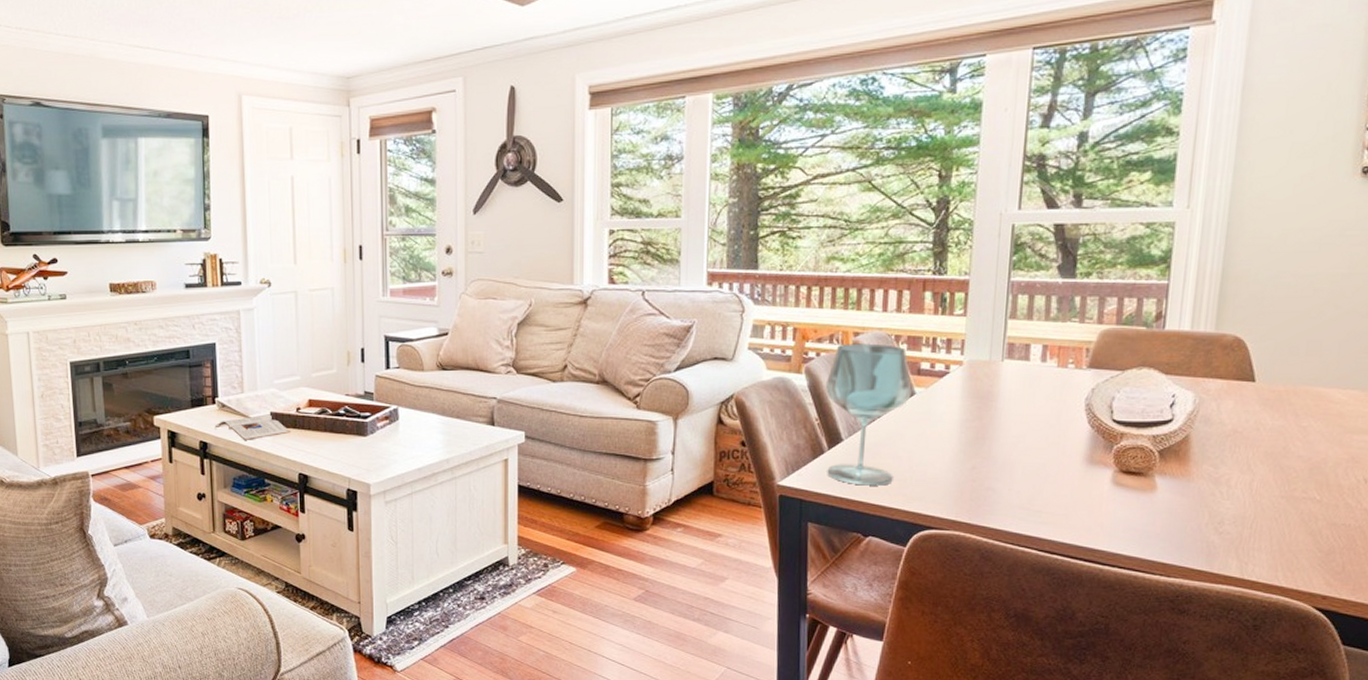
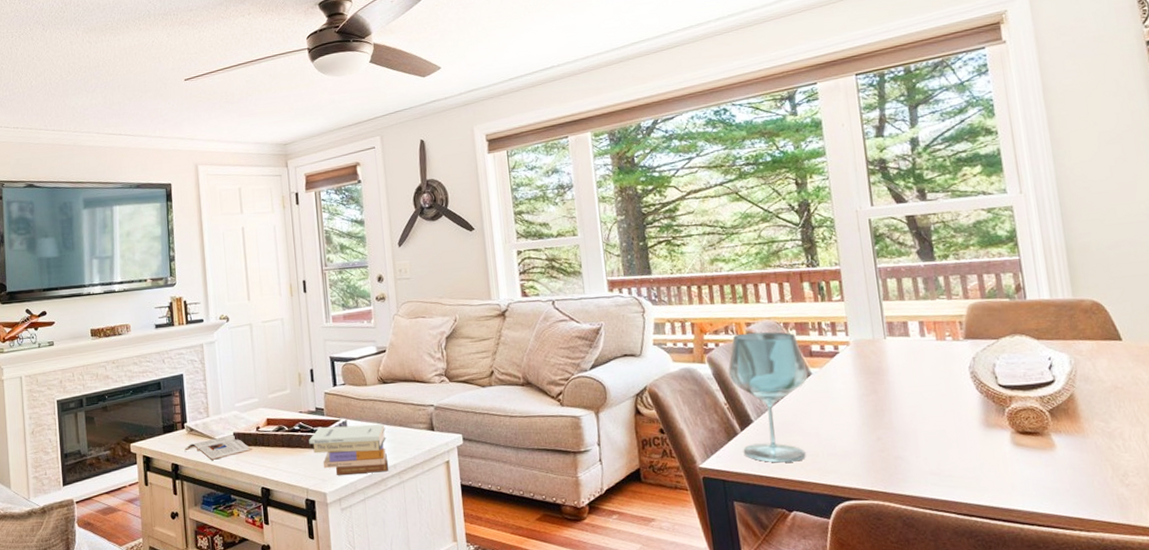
books: none [354,412,441,466] -> present [309,424,388,475]

